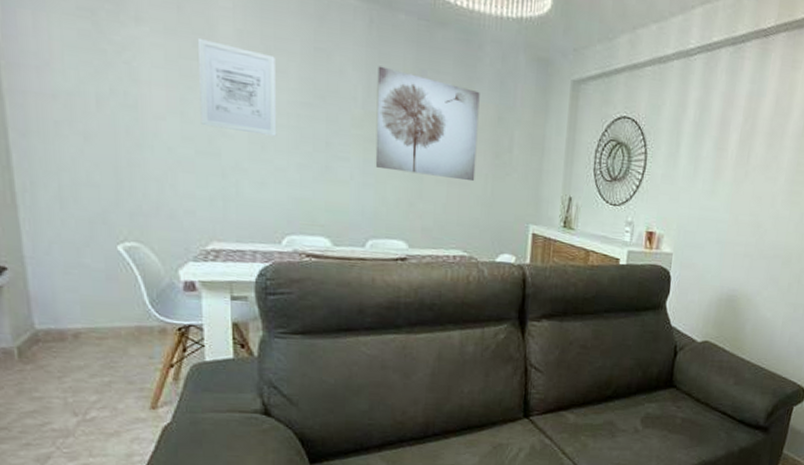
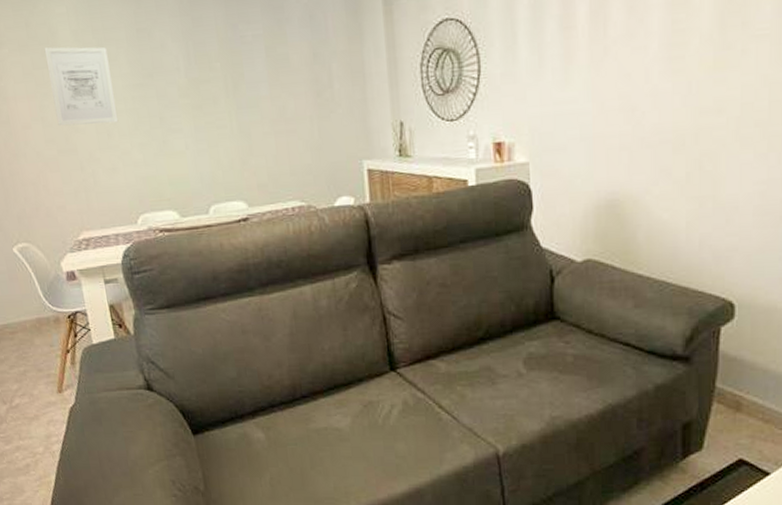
wall art: present [375,66,480,182] -> none [193,30,301,133]

